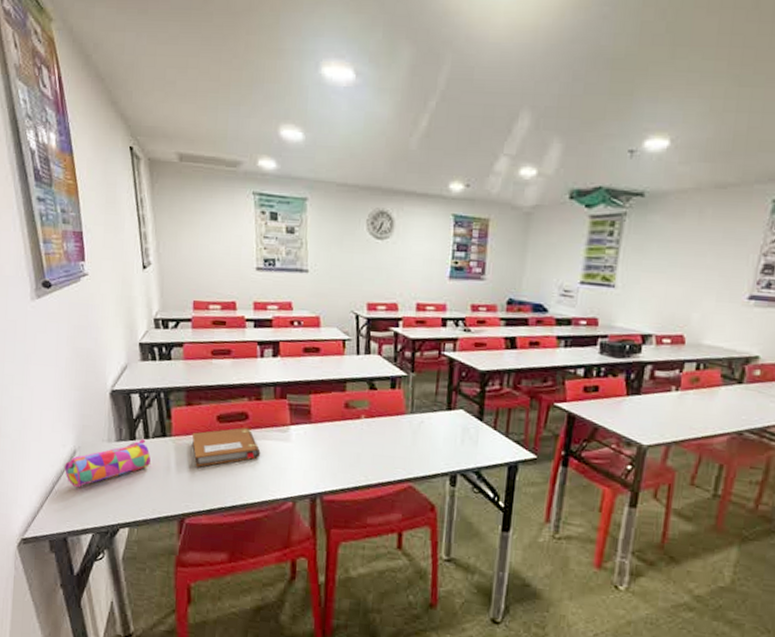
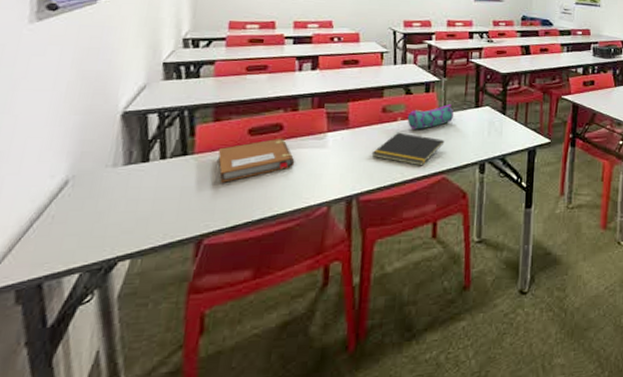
pencil case: present [64,439,151,488] -> none [49,160,166,223]
notepad: none [334,431,412,471] -> present [371,132,445,166]
pencil case: none [371,404,422,430] -> present [407,104,453,130]

